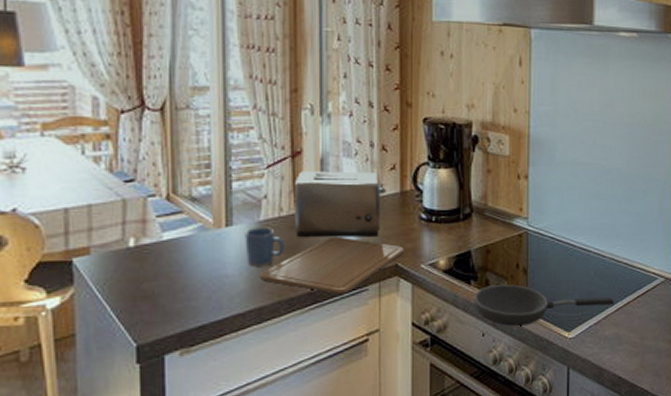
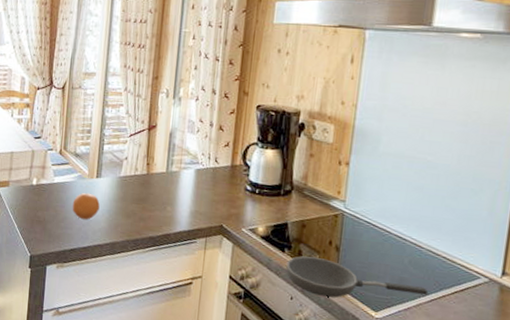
fruit: none [194,247,235,285] -> present [72,192,100,220]
mug: present [245,227,286,266] -> none [108,181,137,211]
chopping board: present [260,237,404,294] -> none [116,196,229,243]
toaster: present [294,170,386,238] -> none [145,141,219,200]

